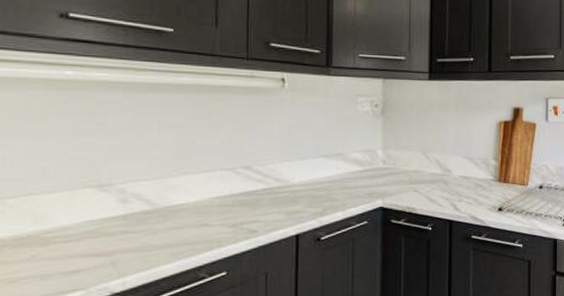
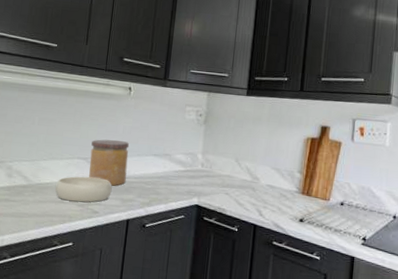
bowl: none [193,190,272,223] -> present [55,176,112,203]
jar: none [238,142,290,198] -> present [89,139,130,186]

